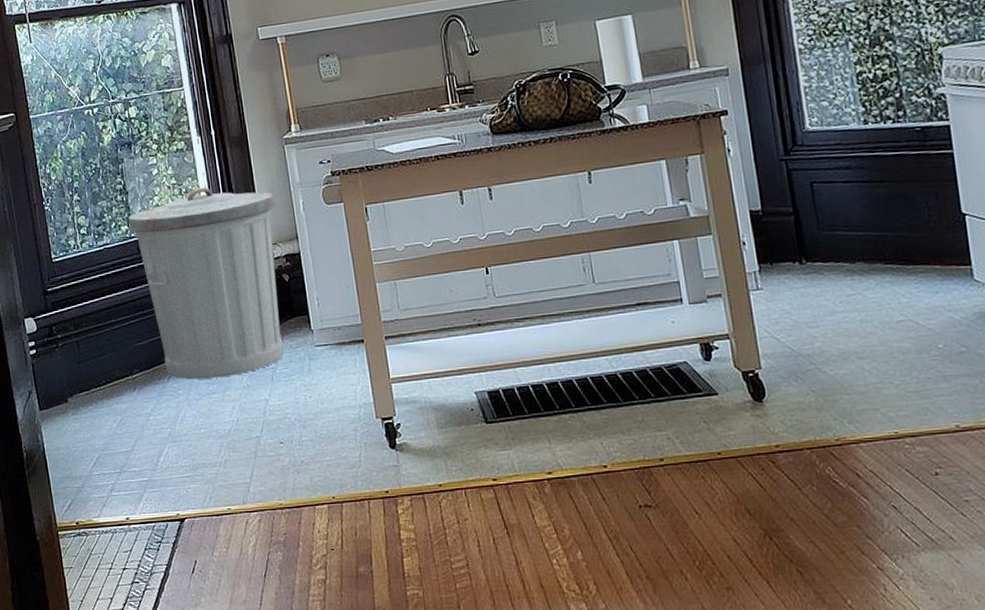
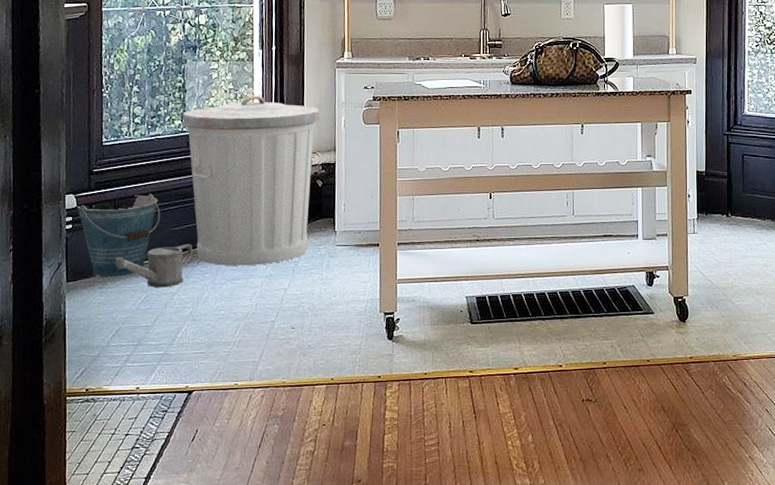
bucket: none [37,308,123,404] -> present [76,193,161,278]
watering can: none [85,359,162,409] -> present [116,244,193,288]

